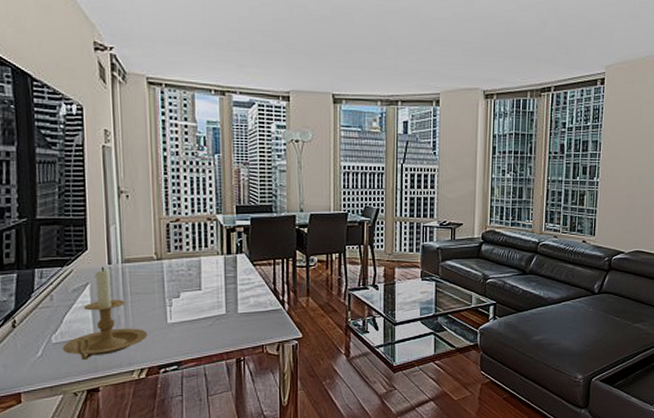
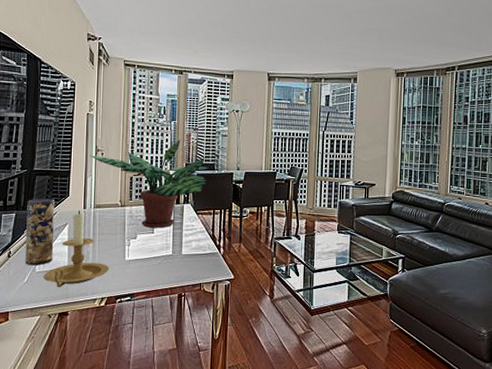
vase: none [31,253,74,336] -> present [25,198,55,266]
potted plant: none [111,176,266,284] -> present [90,139,209,228]

